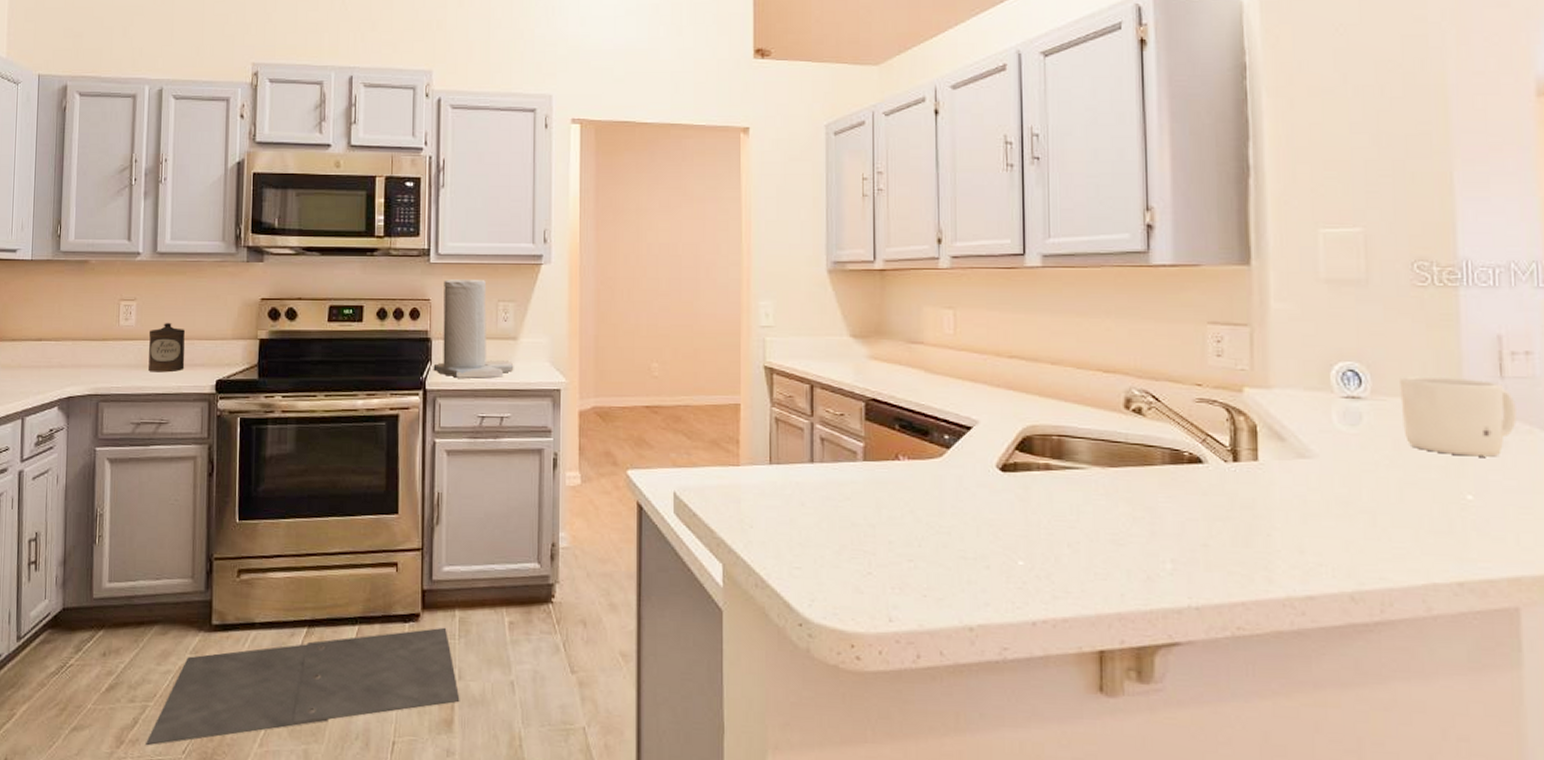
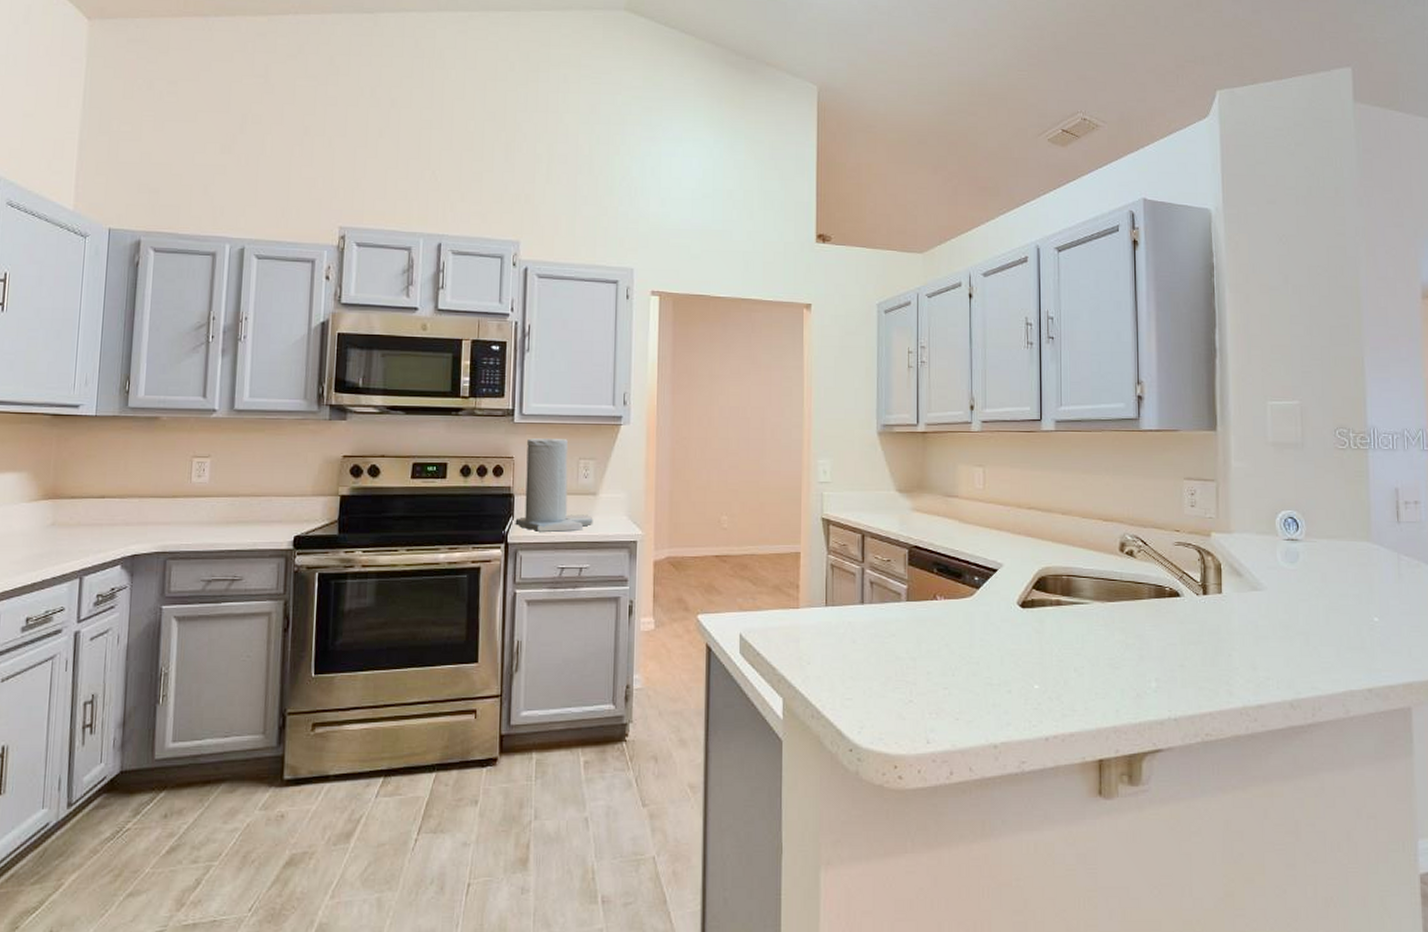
door mat: present [146,627,460,746] -> none [209,769,536,907]
canister: present [149,323,185,373] -> none [222,480,262,529]
mug: present [1400,376,1518,457] -> none [1326,522,1410,586]

